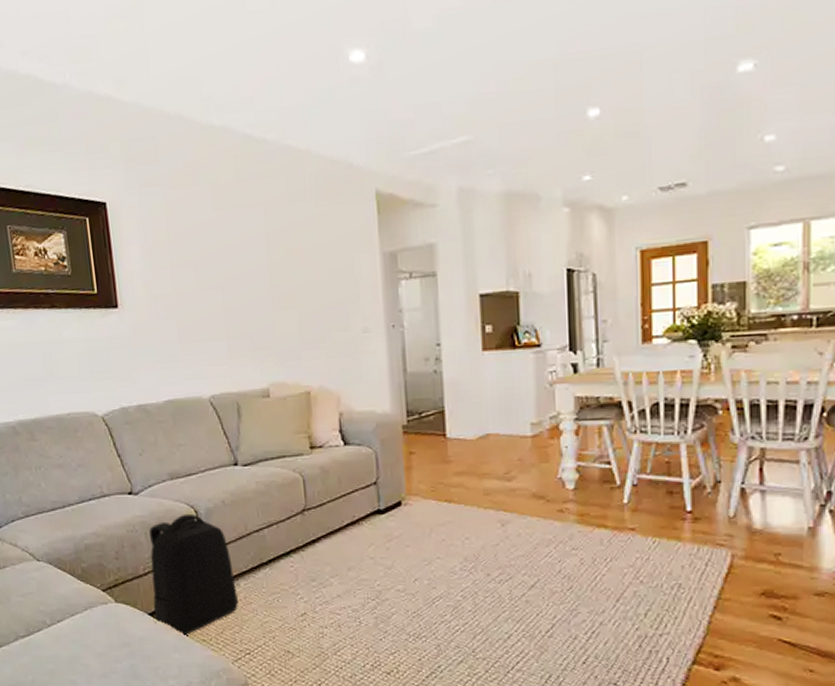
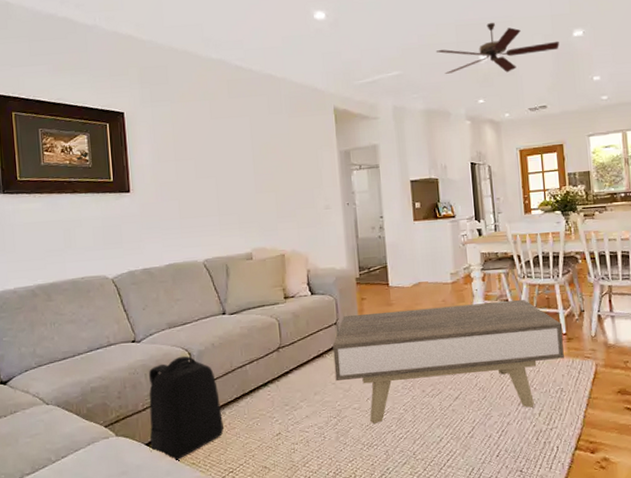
coffee table: none [371,463,687,612] -> present [332,300,564,425]
ceiling fan: none [522,54,714,138] -> present [435,22,559,74]

